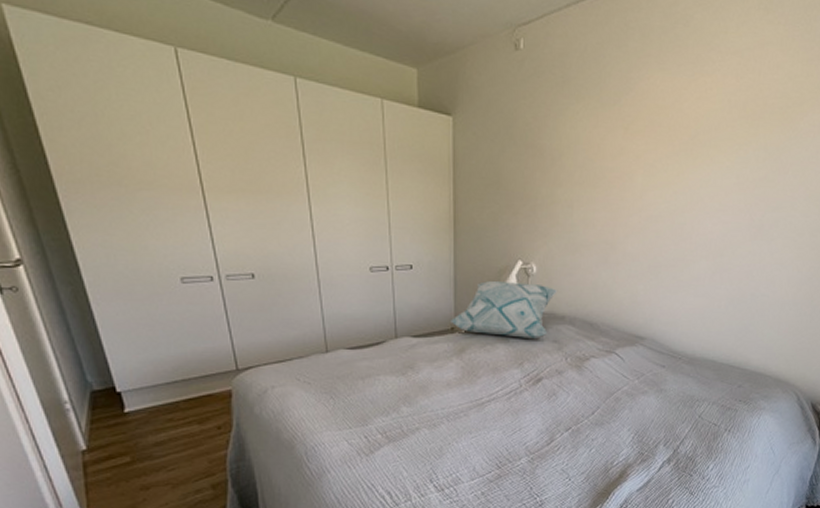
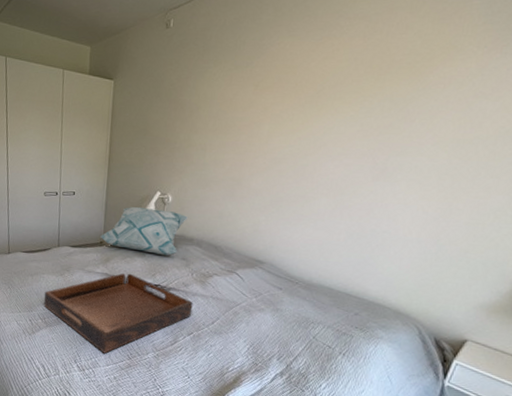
serving tray: none [382,364,569,466] -> present [44,273,193,354]

